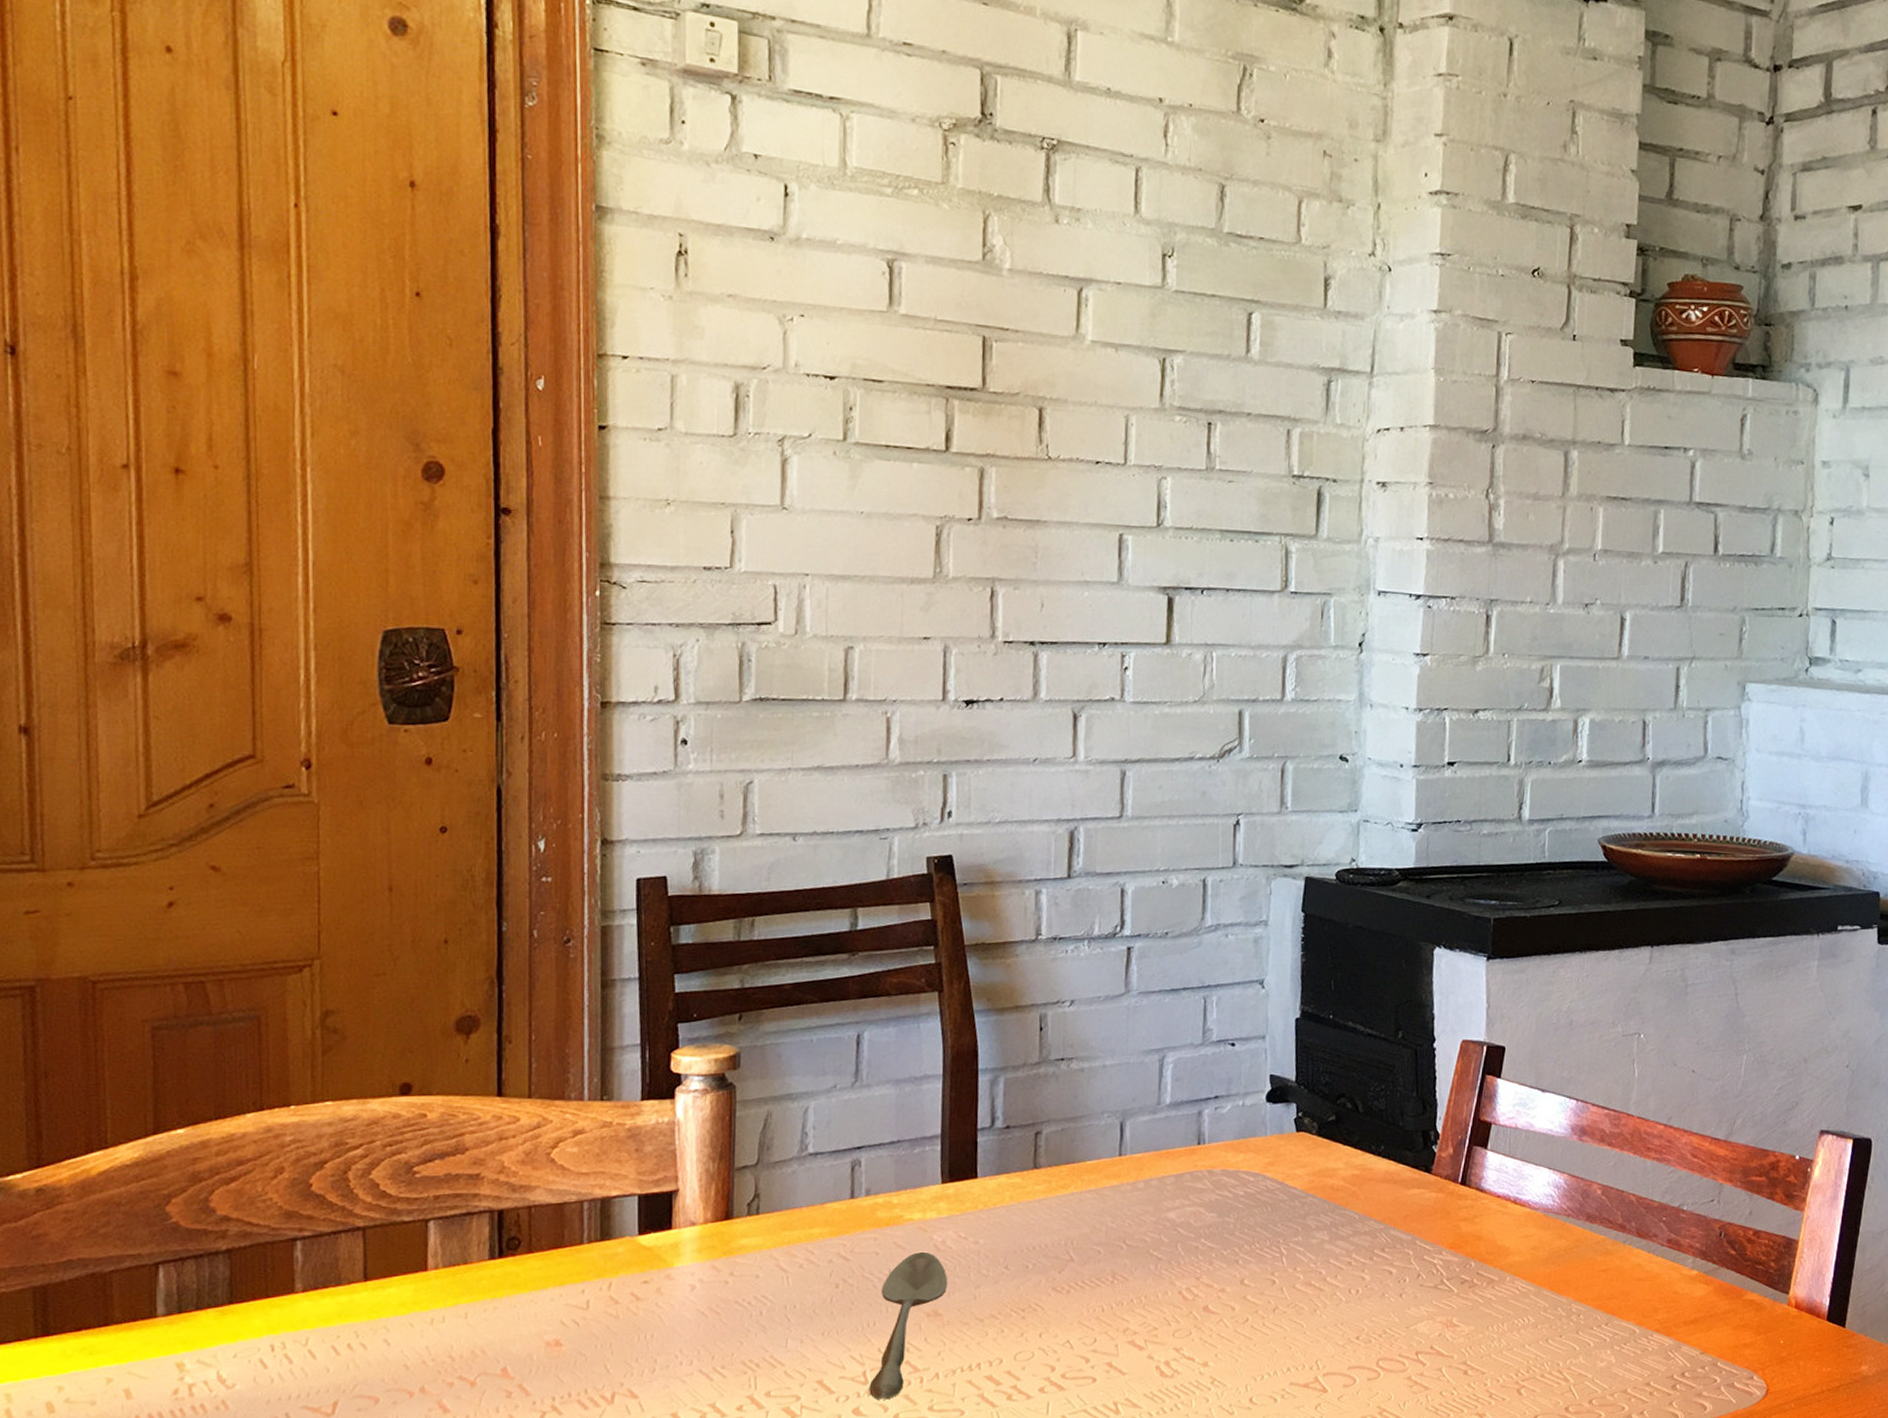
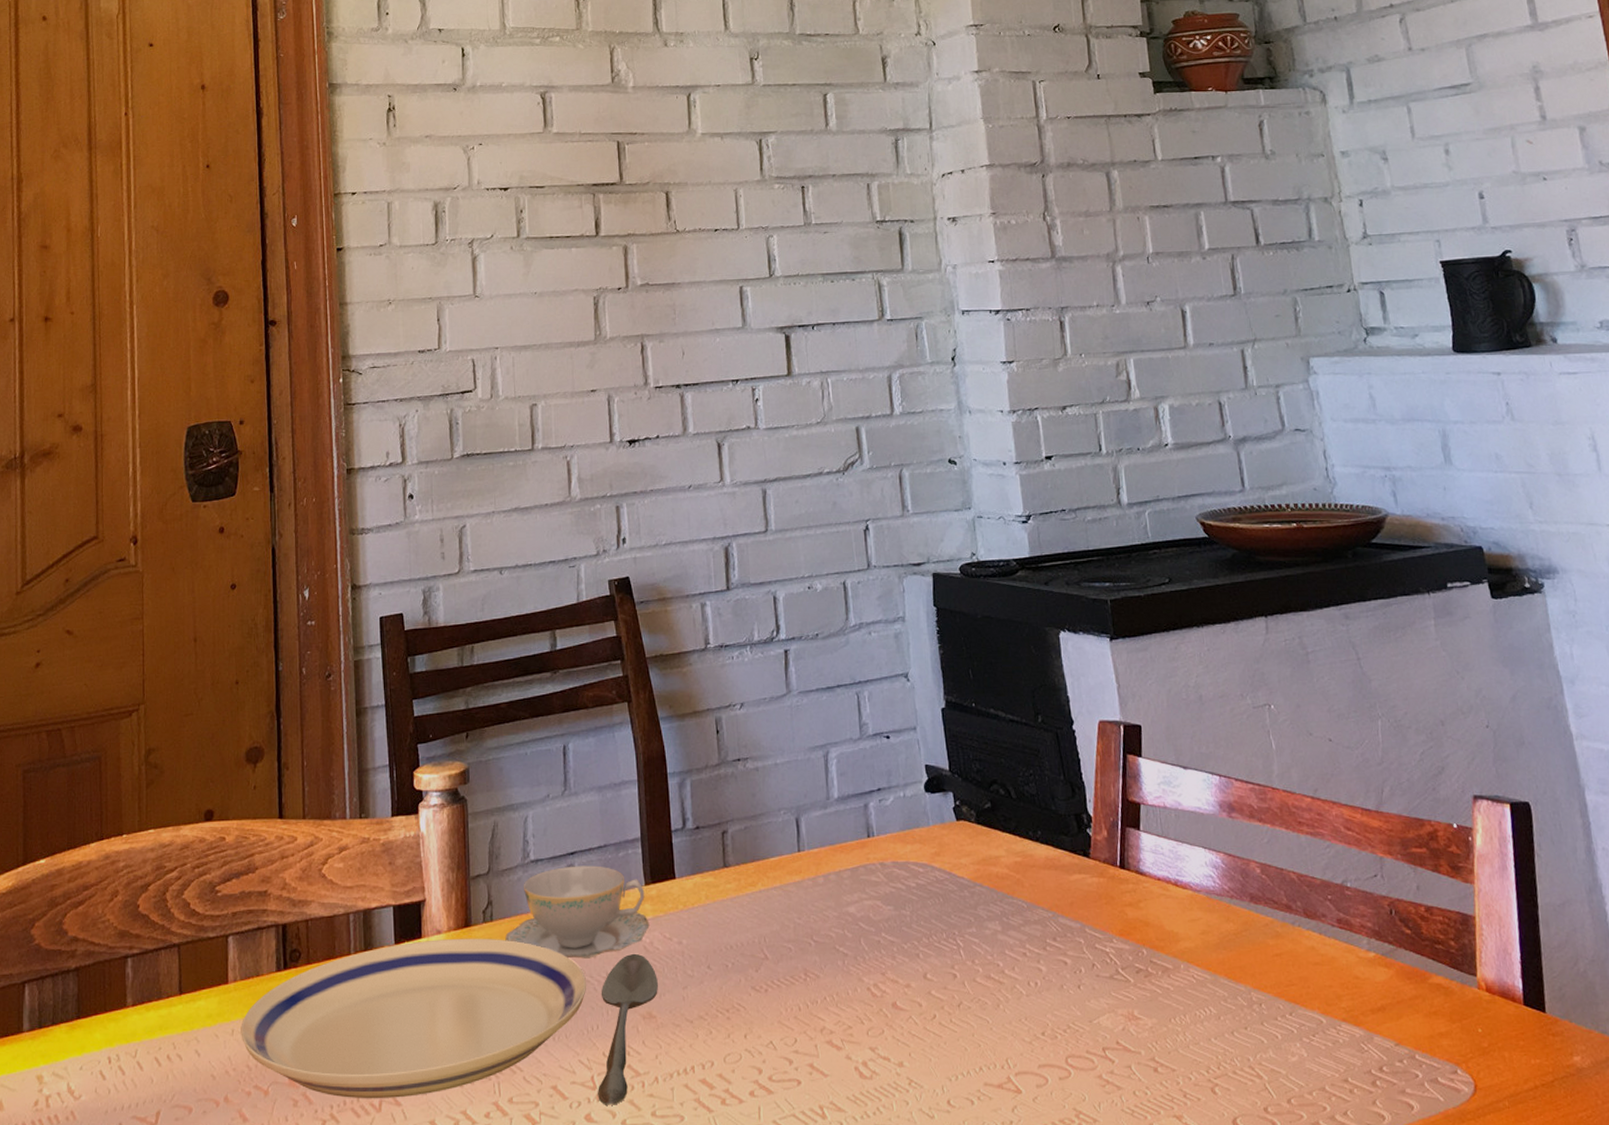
plate: none [442,1230,866,1390] -> present [241,938,587,1098]
teacup: none [773,1161,943,1256] -> present [505,865,650,959]

